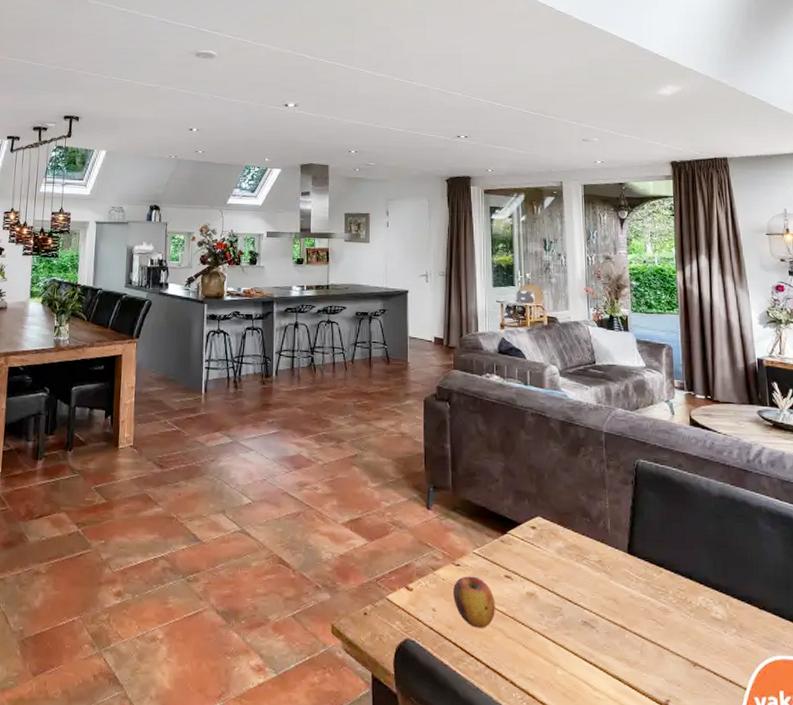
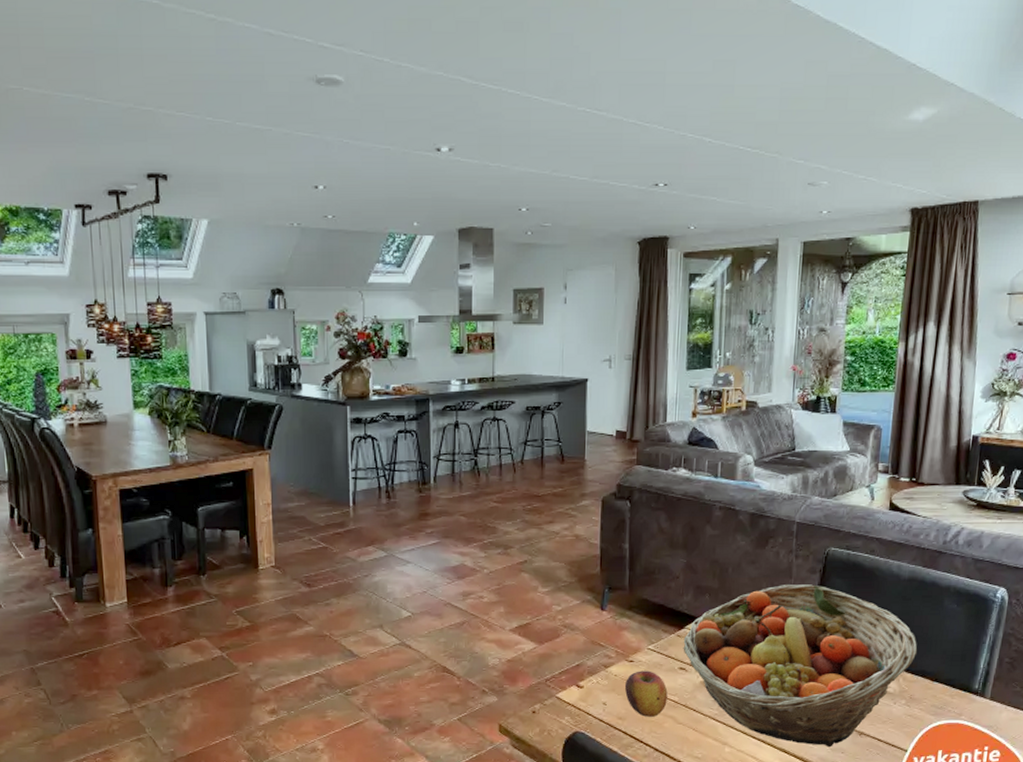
fruit basket: none [507,494,740,679] -> present [683,584,918,748]

